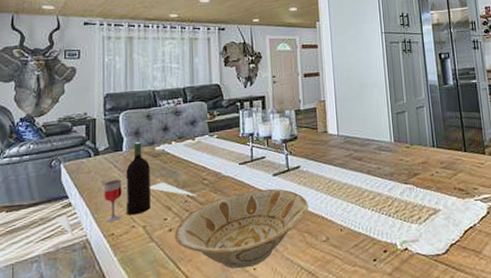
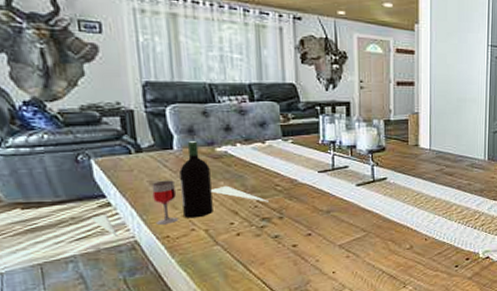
bowl: present [174,188,309,269] -> none [243,198,393,272]

